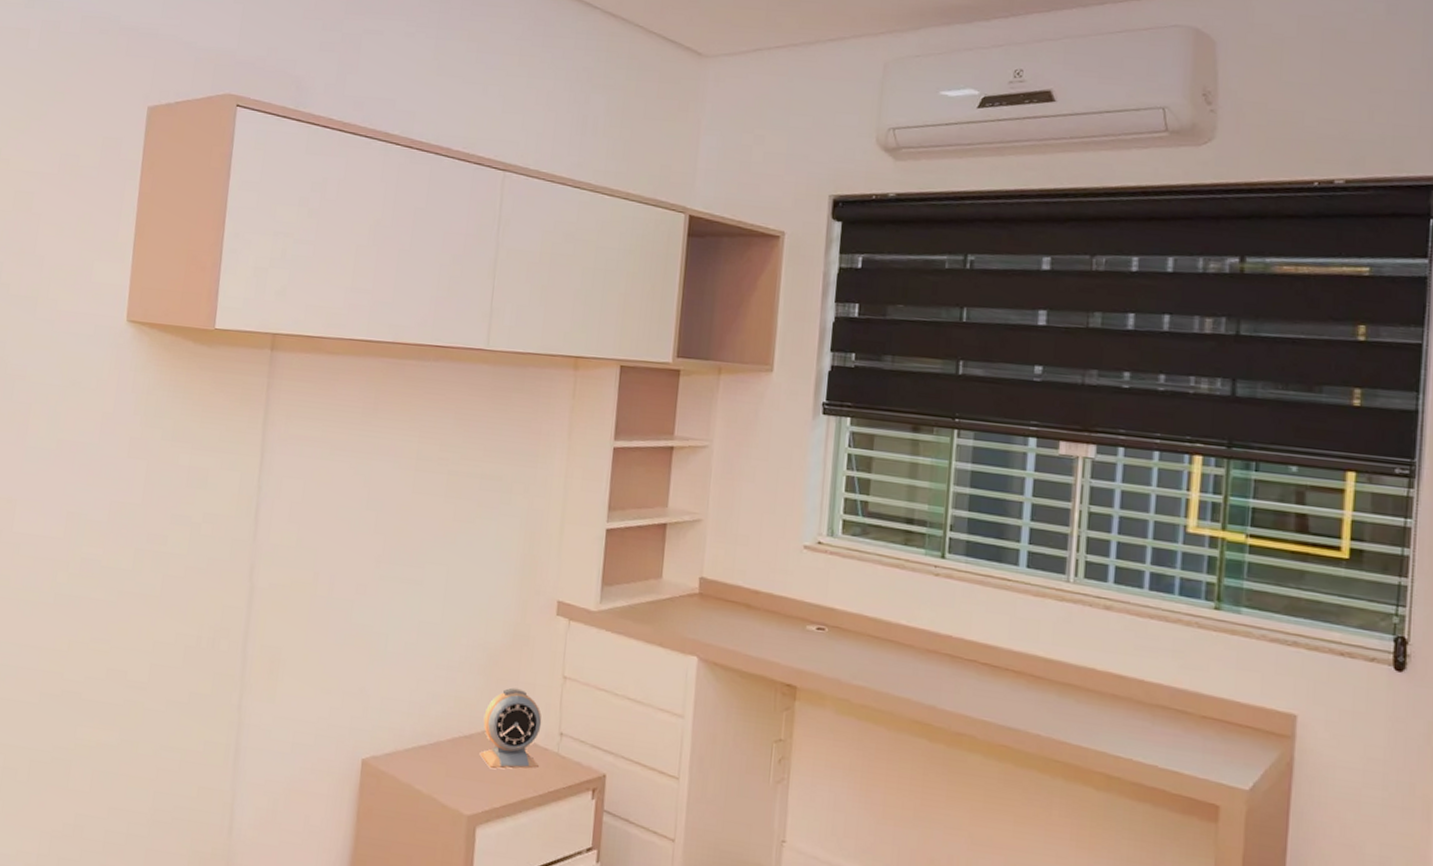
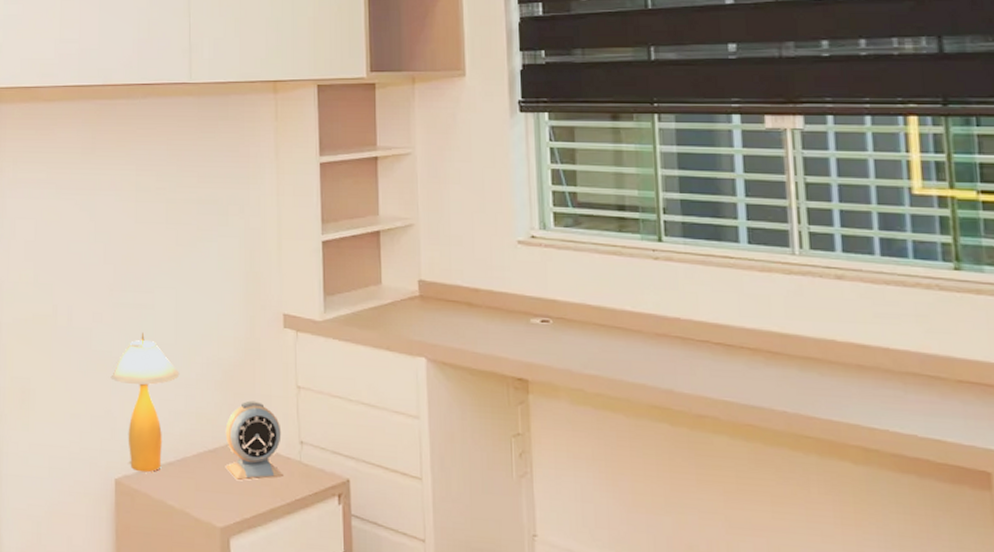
table lamp: none [366,609,443,755] -> present [108,332,180,473]

